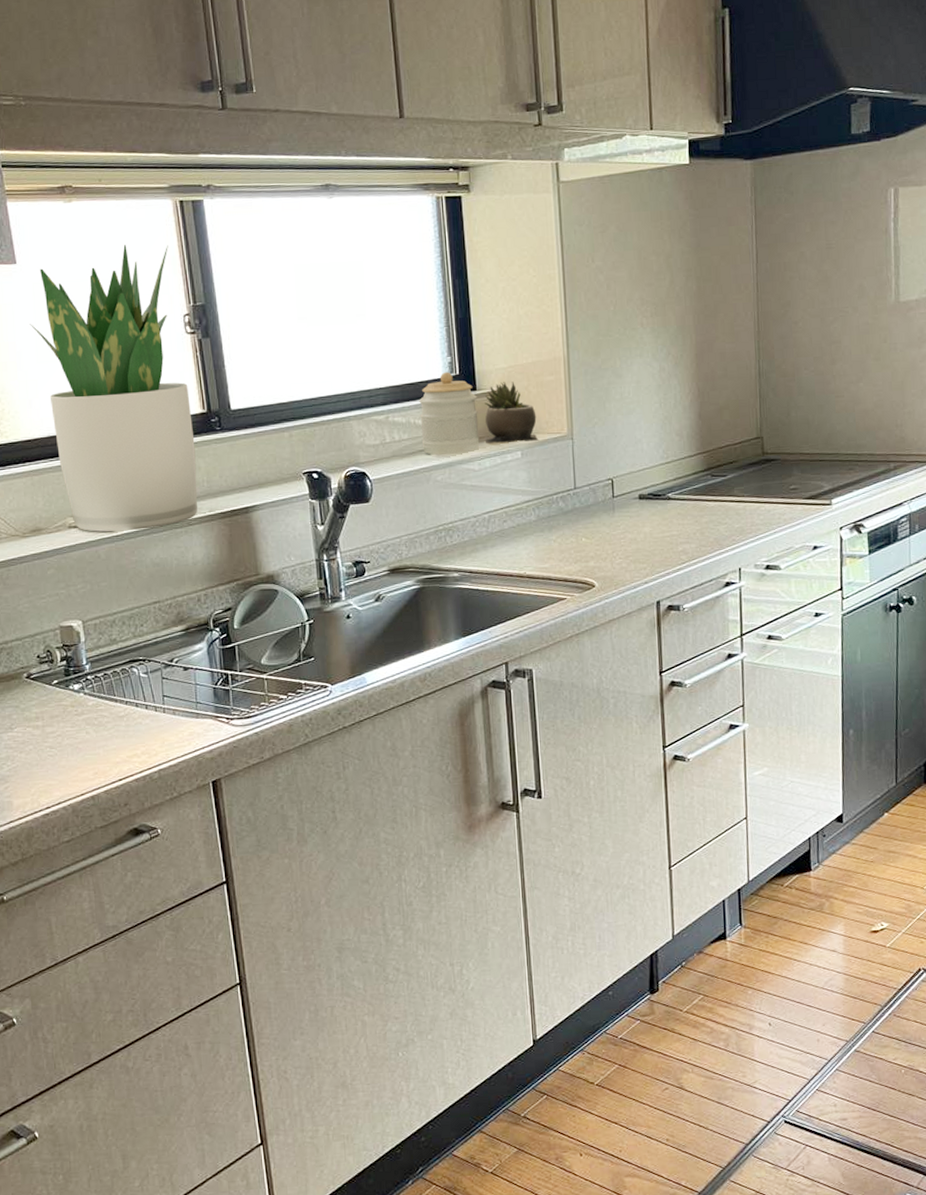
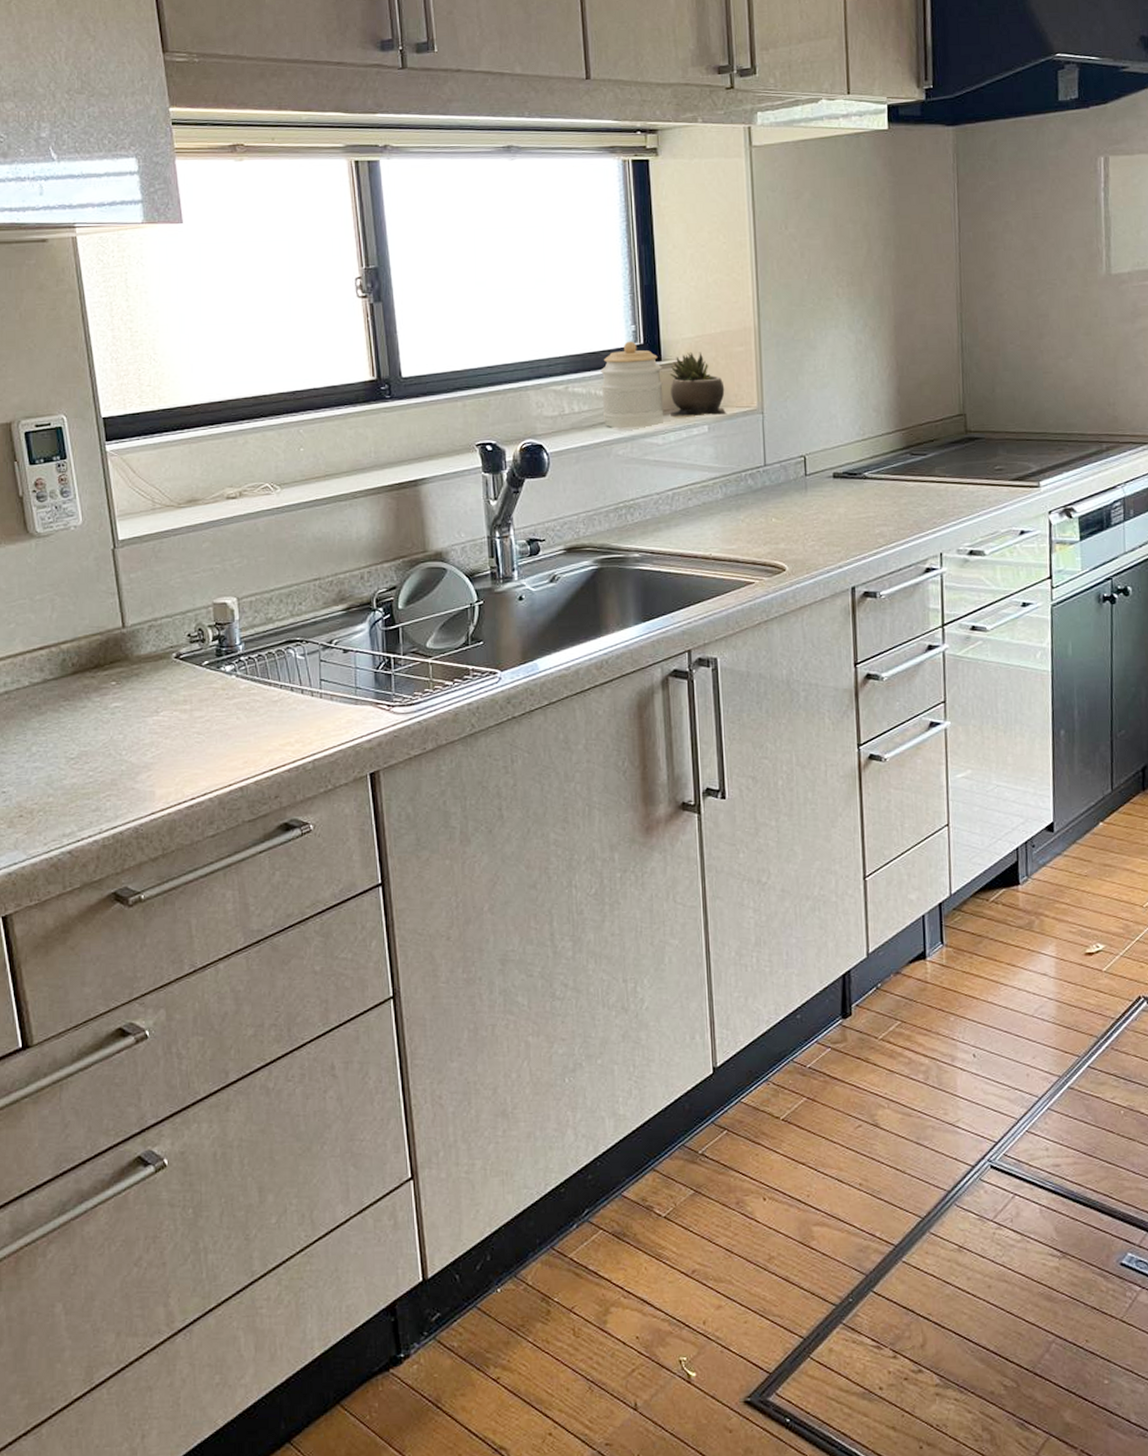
planter: present [29,245,198,532] -> none [194,205,364,504]

